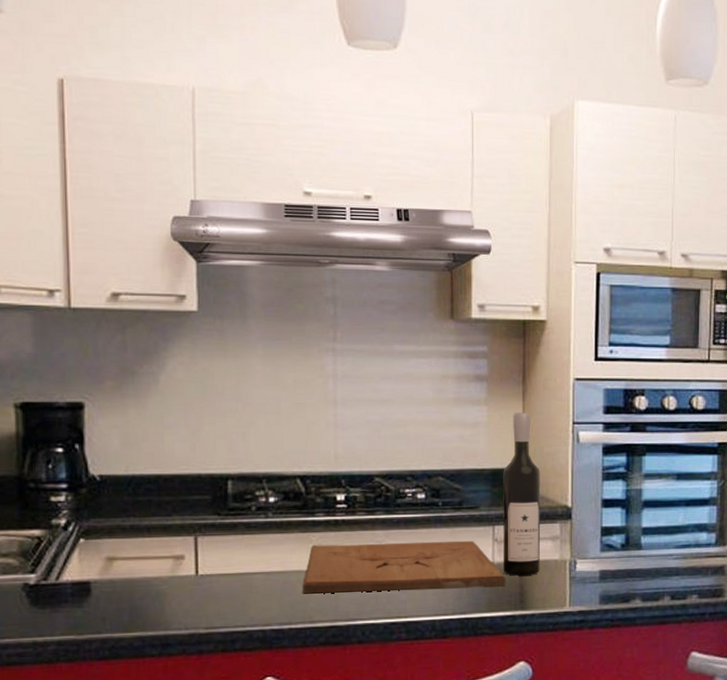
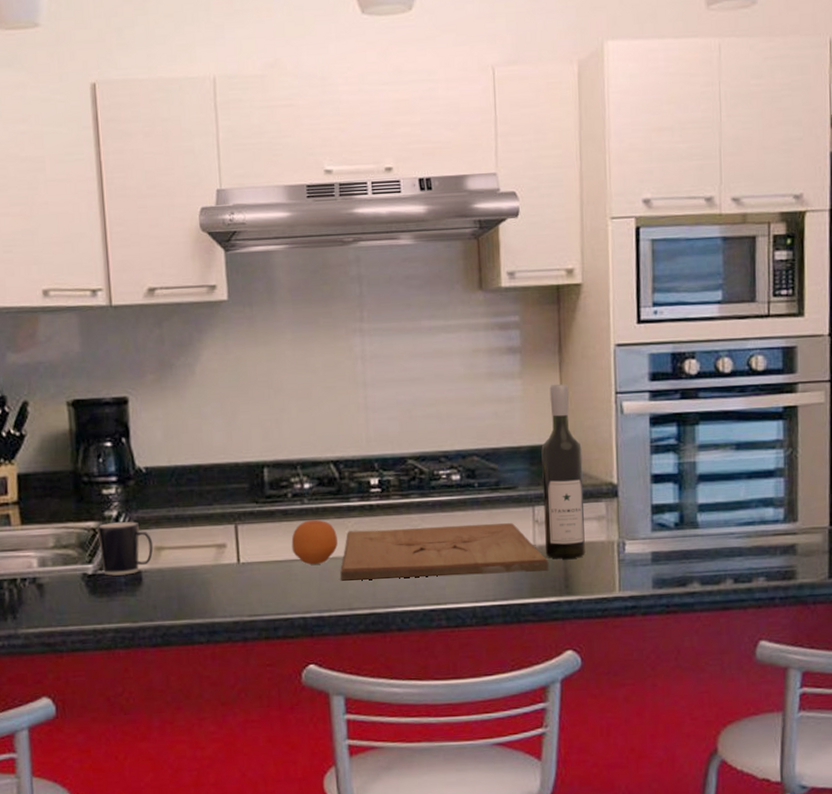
mug: none [43,531,105,587] -> present [98,522,154,576]
fruit: none [253,533,301,578] -> present [291,519,338,565]

